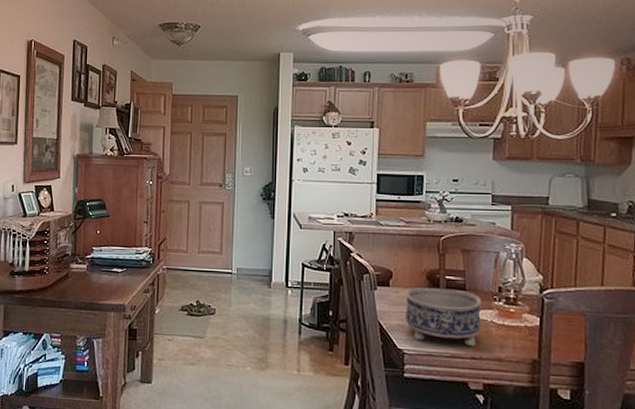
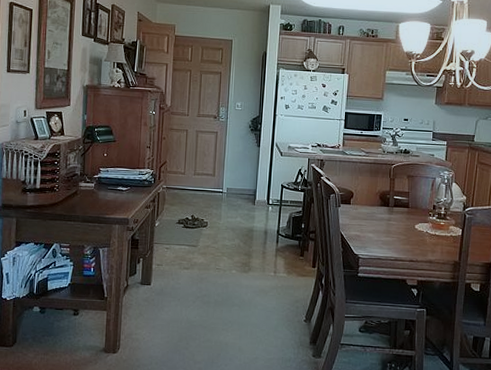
decorative bowl: present [405,287,482,347] -> none [362,205,420,252]

